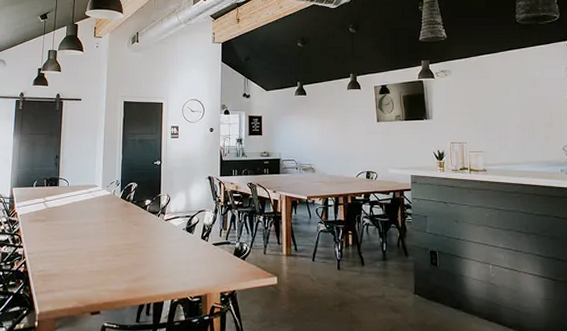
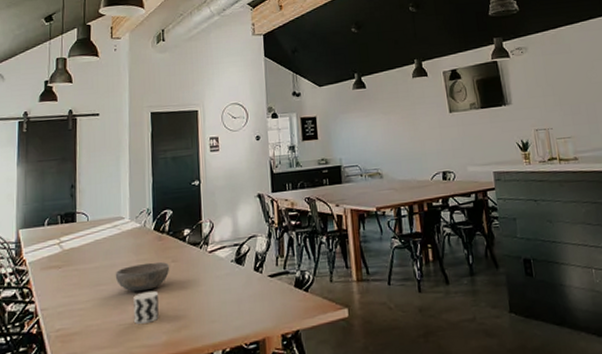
bowl: none [88,224,133,247] -> present [115,262,170,292]
cup: none [100,247,123,272] -> present [133,291,159,324]

